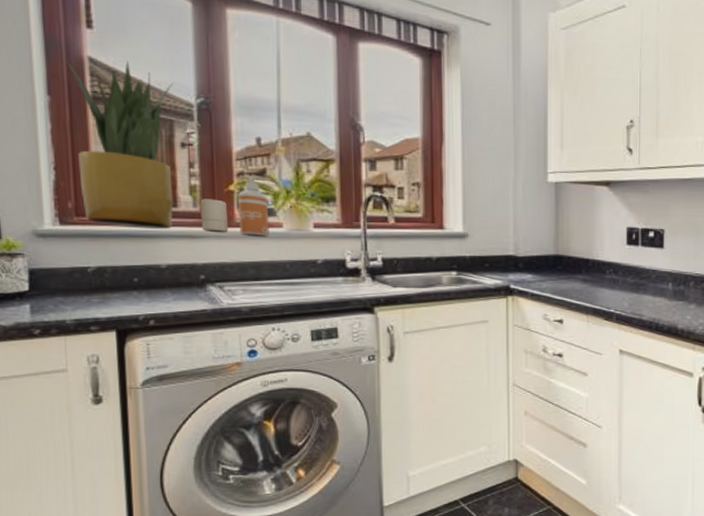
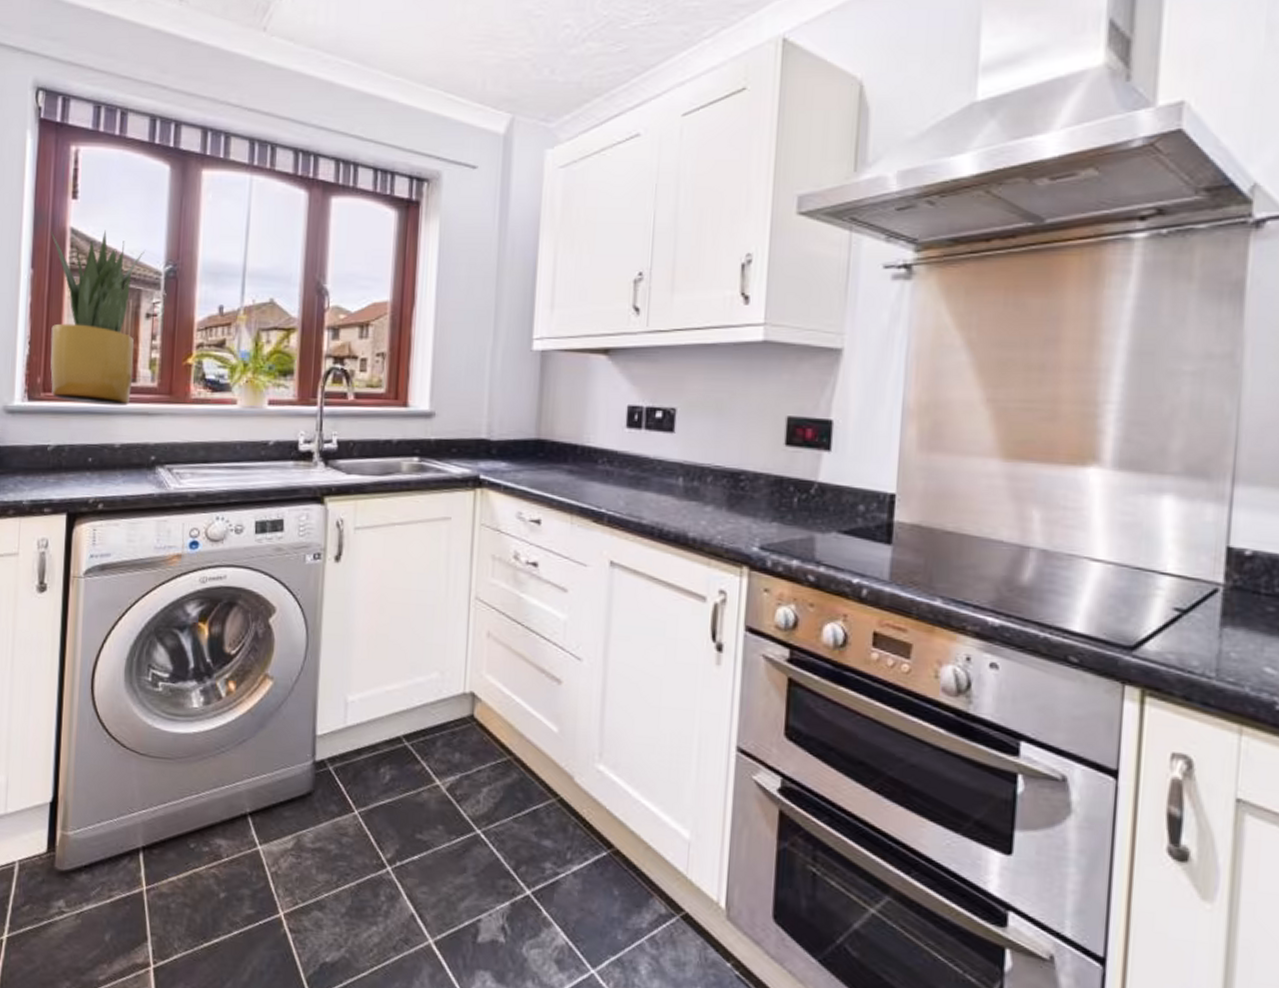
candle: present [200,199,229,233] -> none [157,373,184,410]
soap dispenser: present [238,176,270,238] -> none [193,348,225,416]

